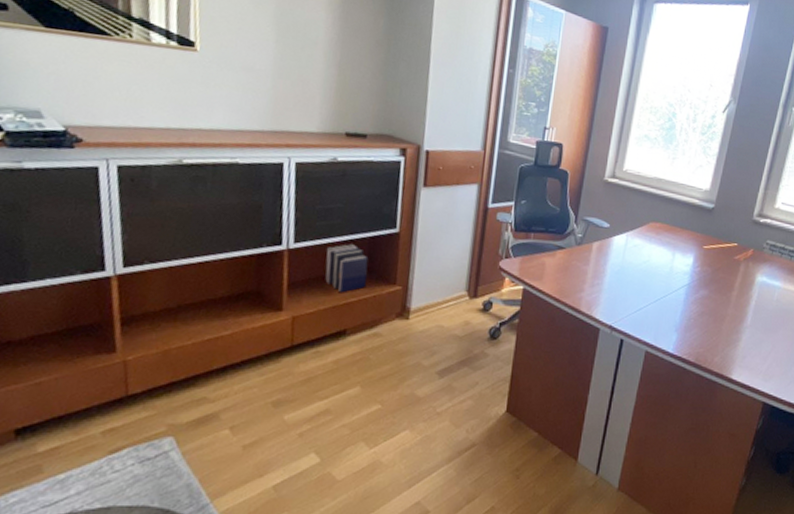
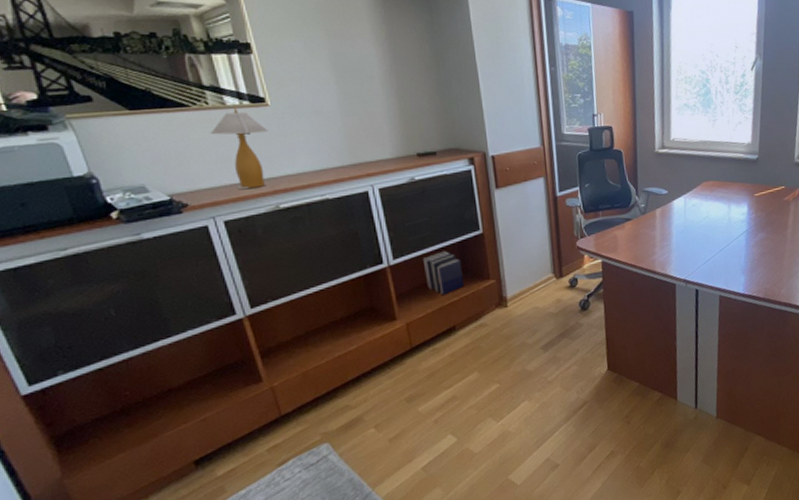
table lamp: none [125,44,191,137] -> present [209,106,269,190]

